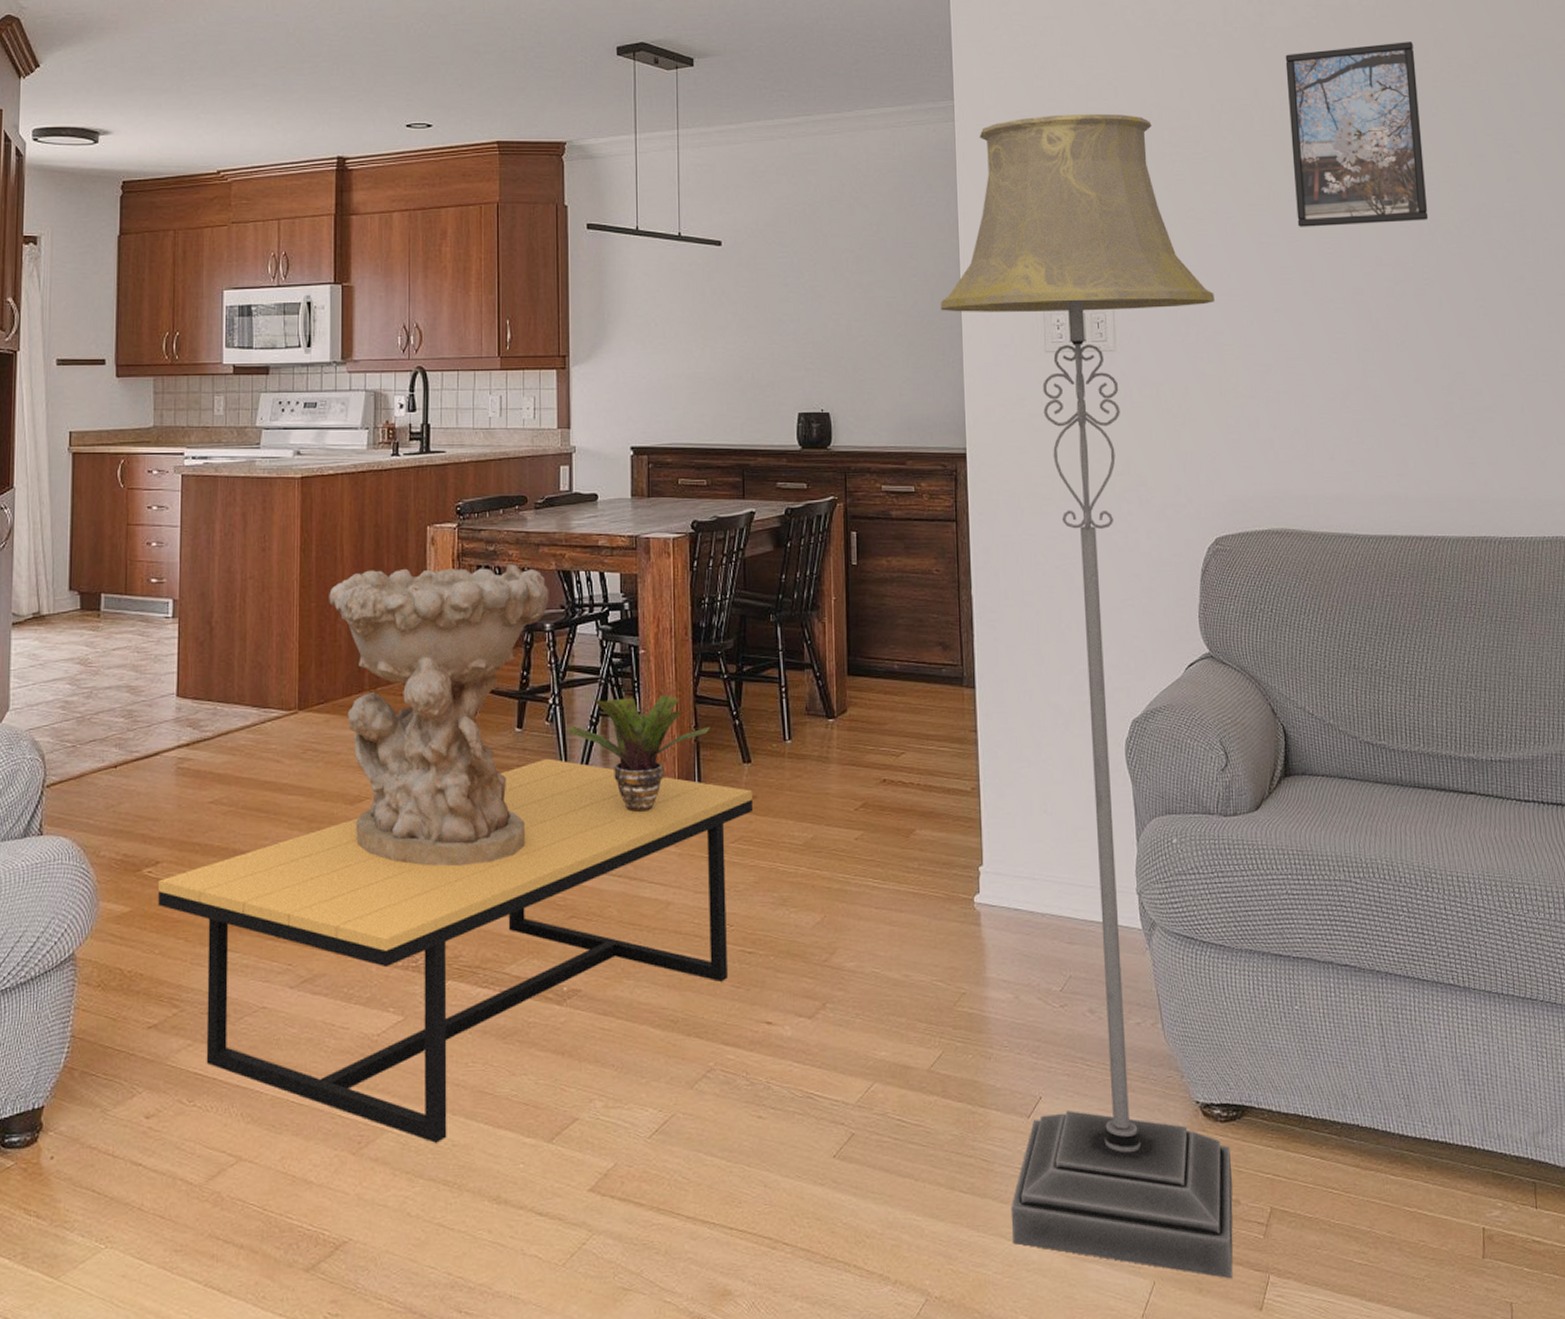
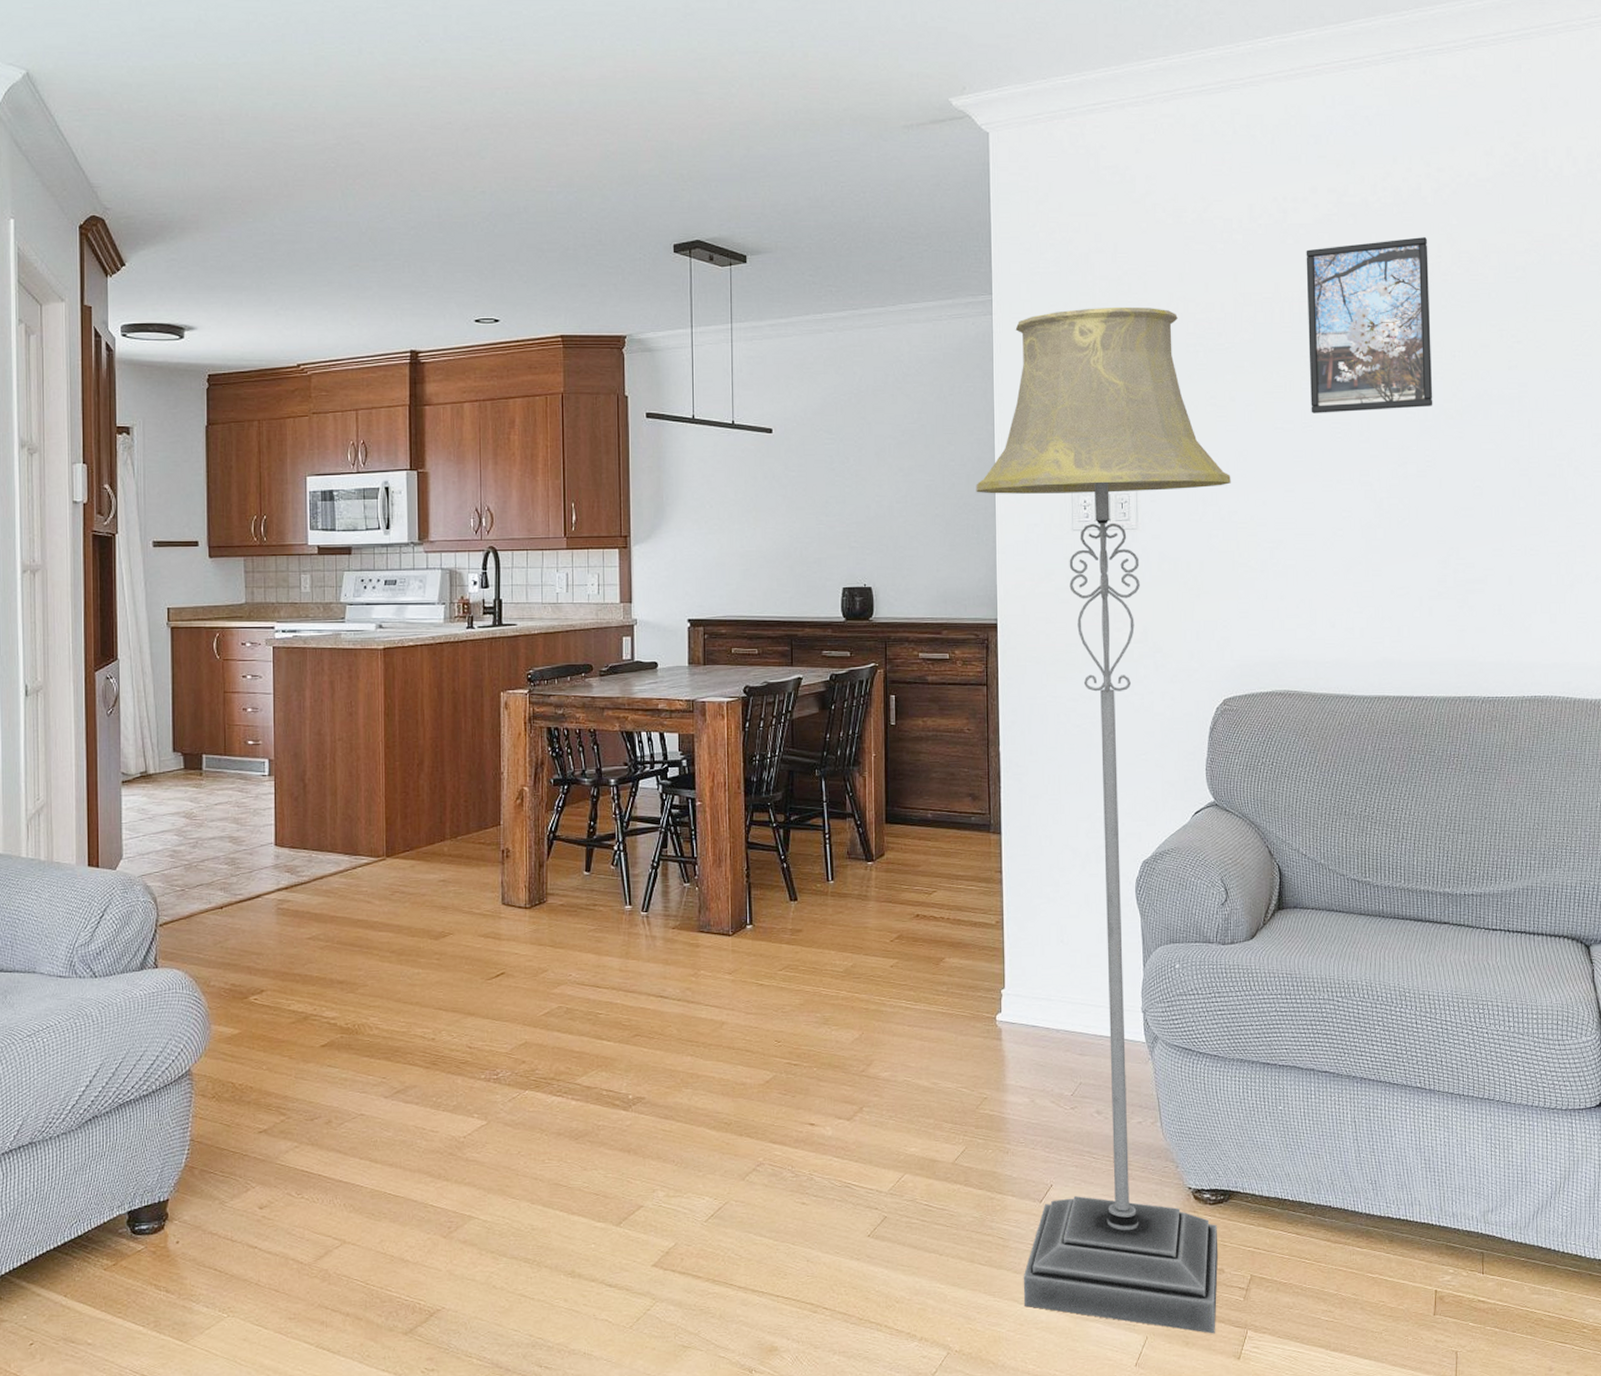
coffee table: present [158,758,754,1143] -> none [264,898,799,1227]
decorative bowl: present [329,564,549,867] -> none [412,726,613,993]
potted plant: present [567,695,710,813] -> none [630,842,761,945]

